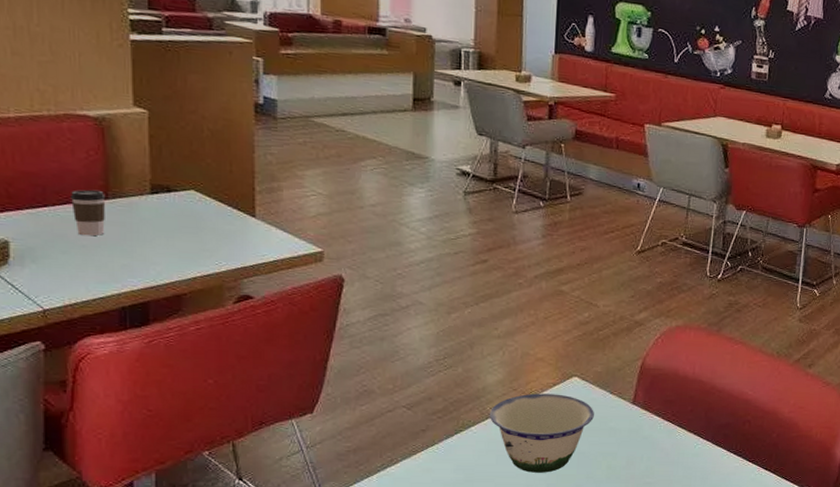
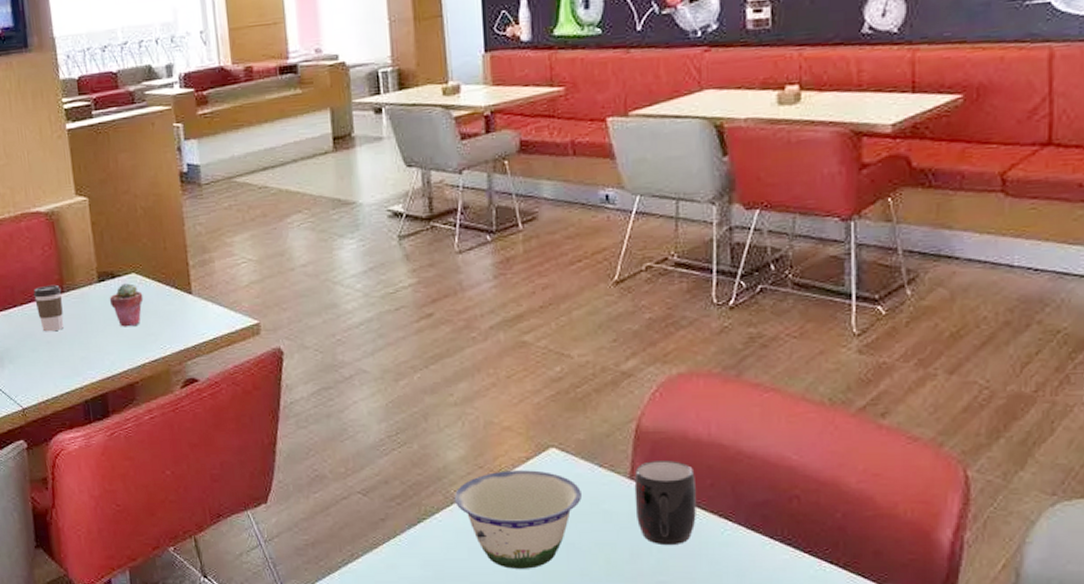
potted succulent: none [162,198,201,241] -> present [109,283,144,327]
mug: none [634,391,681,456] -> present [634,461,696,546]

